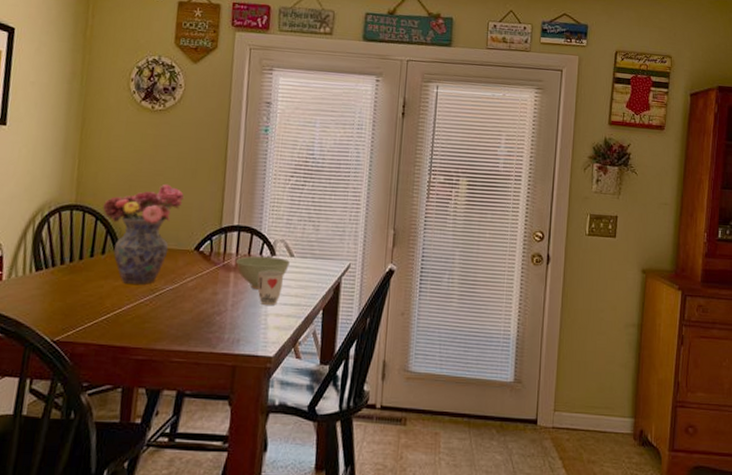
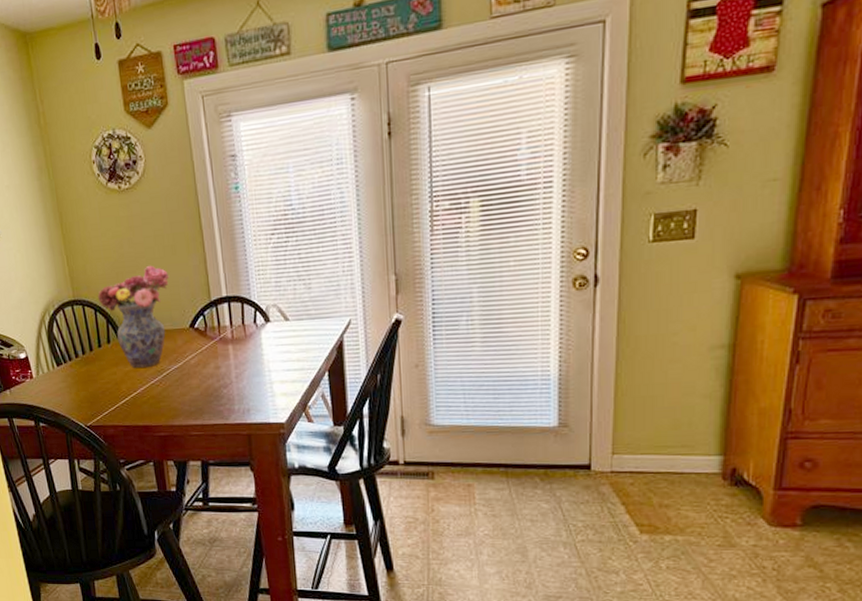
bowl: present [235,256,290,289] -> none [231,323,286,359]
cup: present [257,271,284,306] -> none [256,338,283,374]

